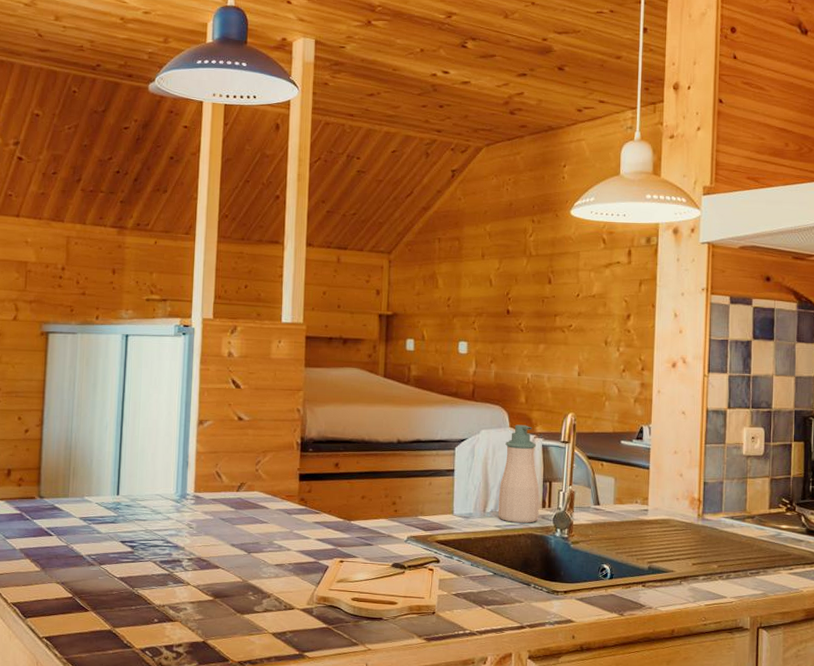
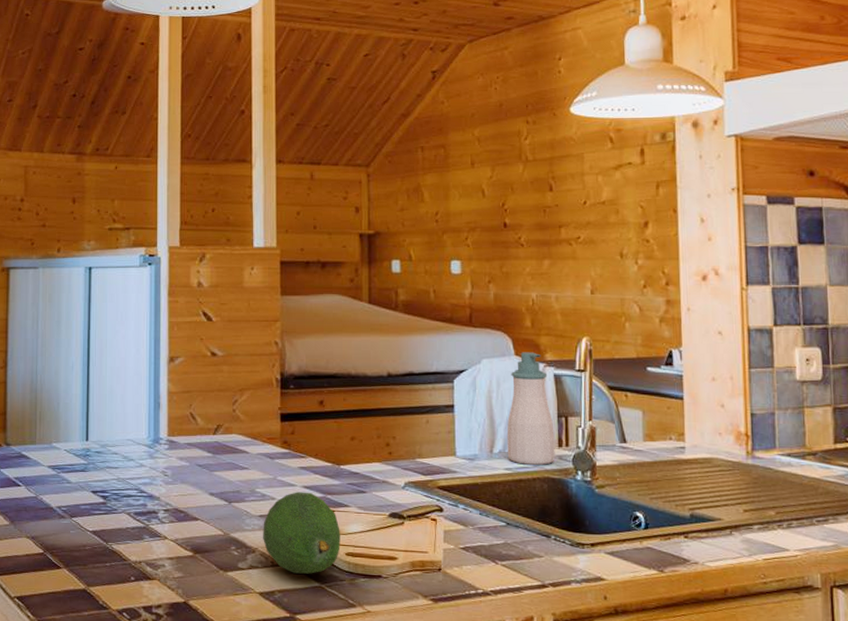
fruit: none [278,544,348,617] -> present [263,492,341,574]

